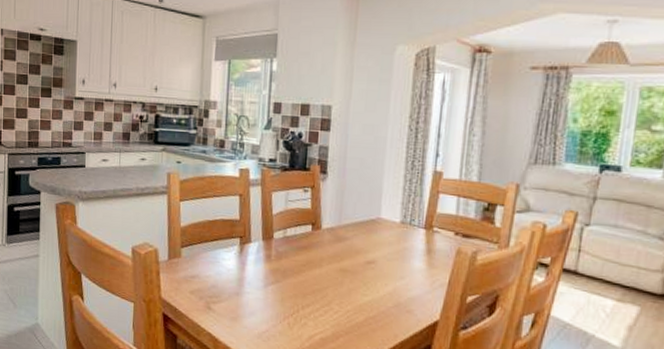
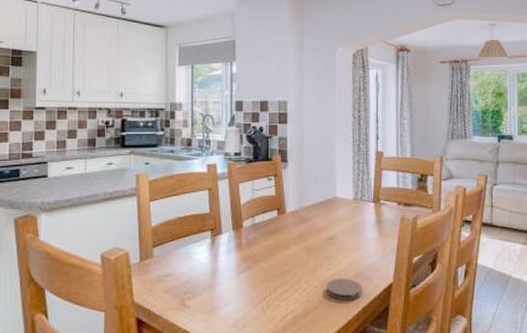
coaster: none [360,306,402,332] -> present [326,278,362,301]

